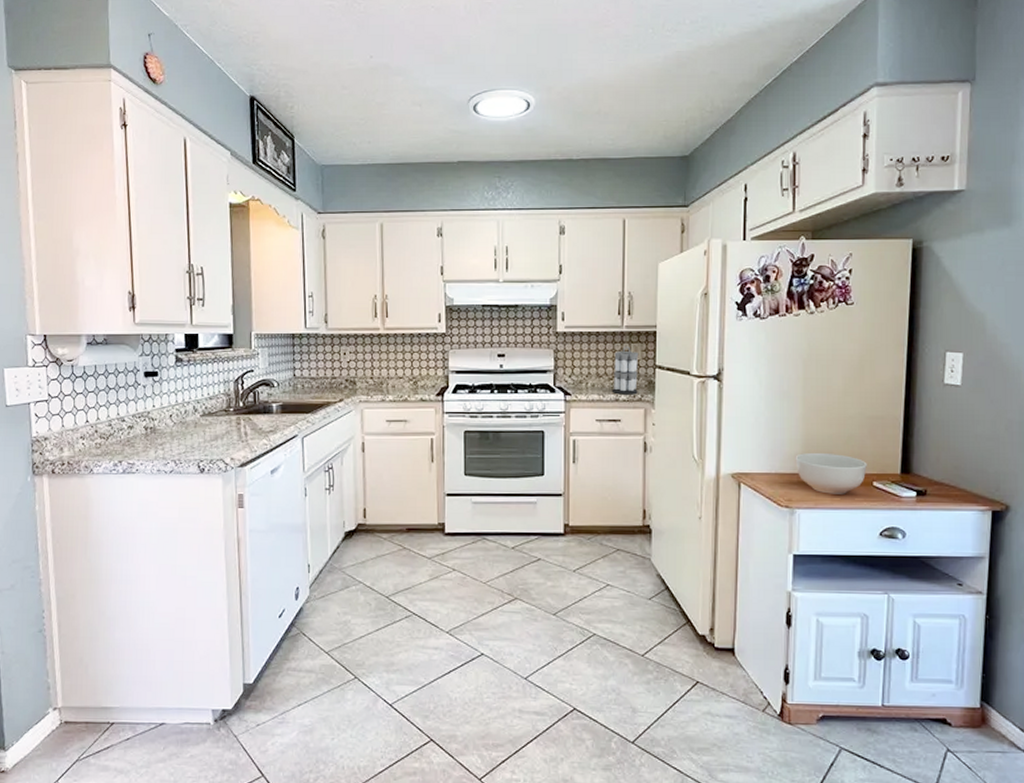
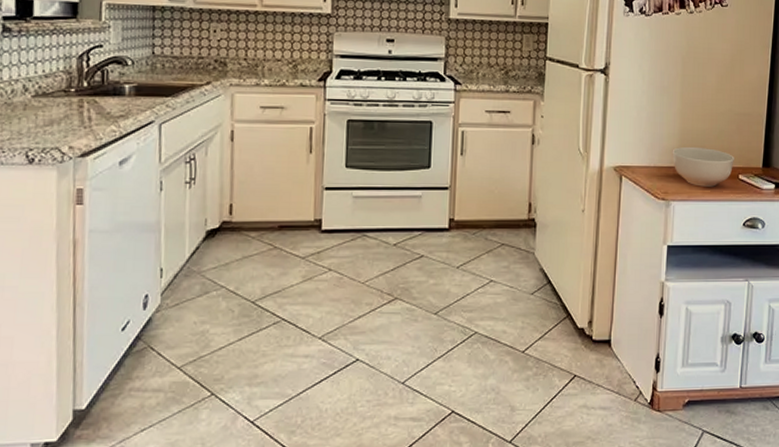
spice rack: present [613,346,639,395] -> none [503,37,531,86]

